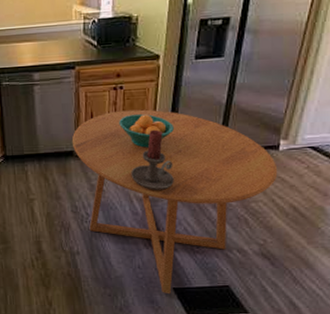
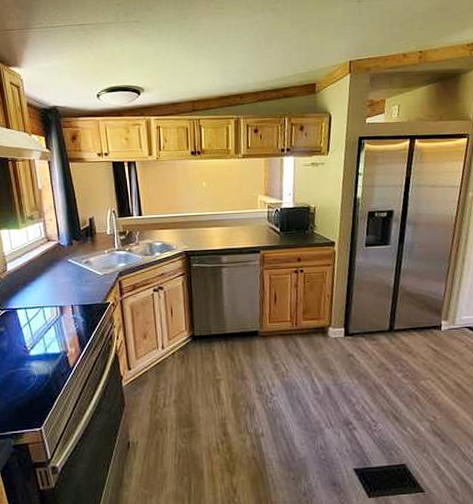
dining table: present [71,109,278,295] -> none [257,291,442,476]
fruit bowl: present [119,113,174,148] -> none [300,295,349,328]
candle holder: present [131,129,174,190] -> none [311,310,351,369]

